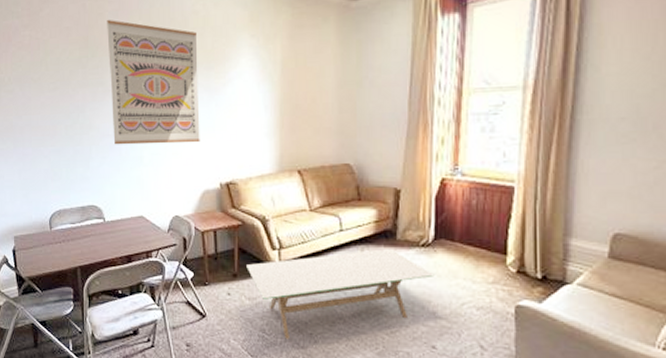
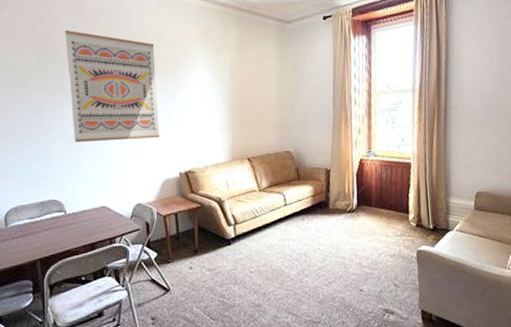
coffee table: present [246,249,435,340] -> none [206,217,359,301]

